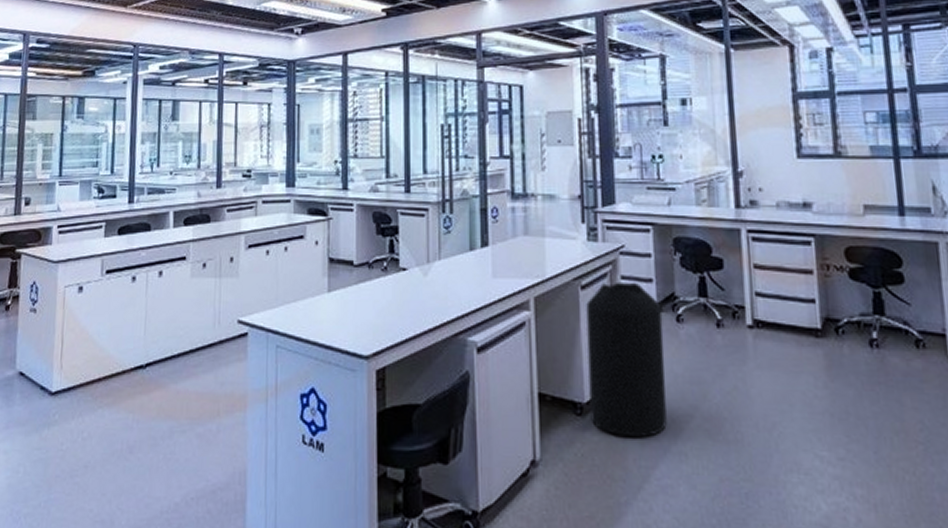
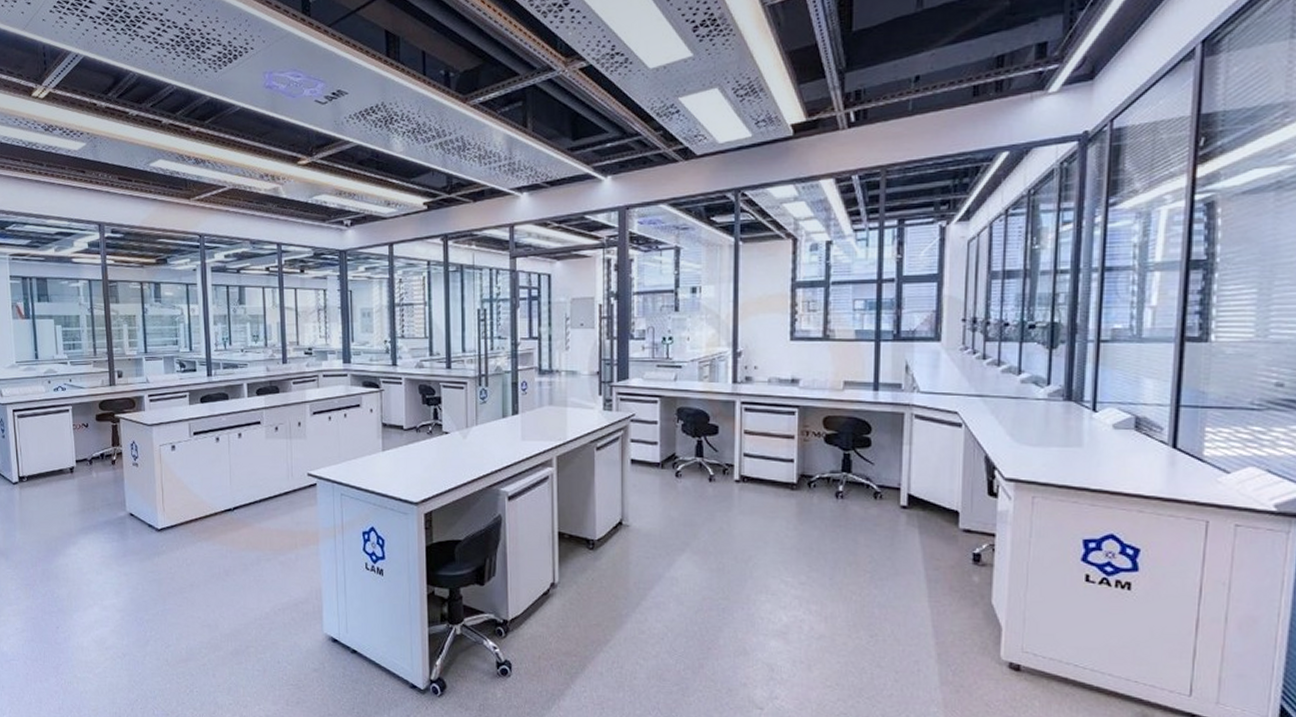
trash can: present [586,281,667,438] -> none [600,444,664,567]

